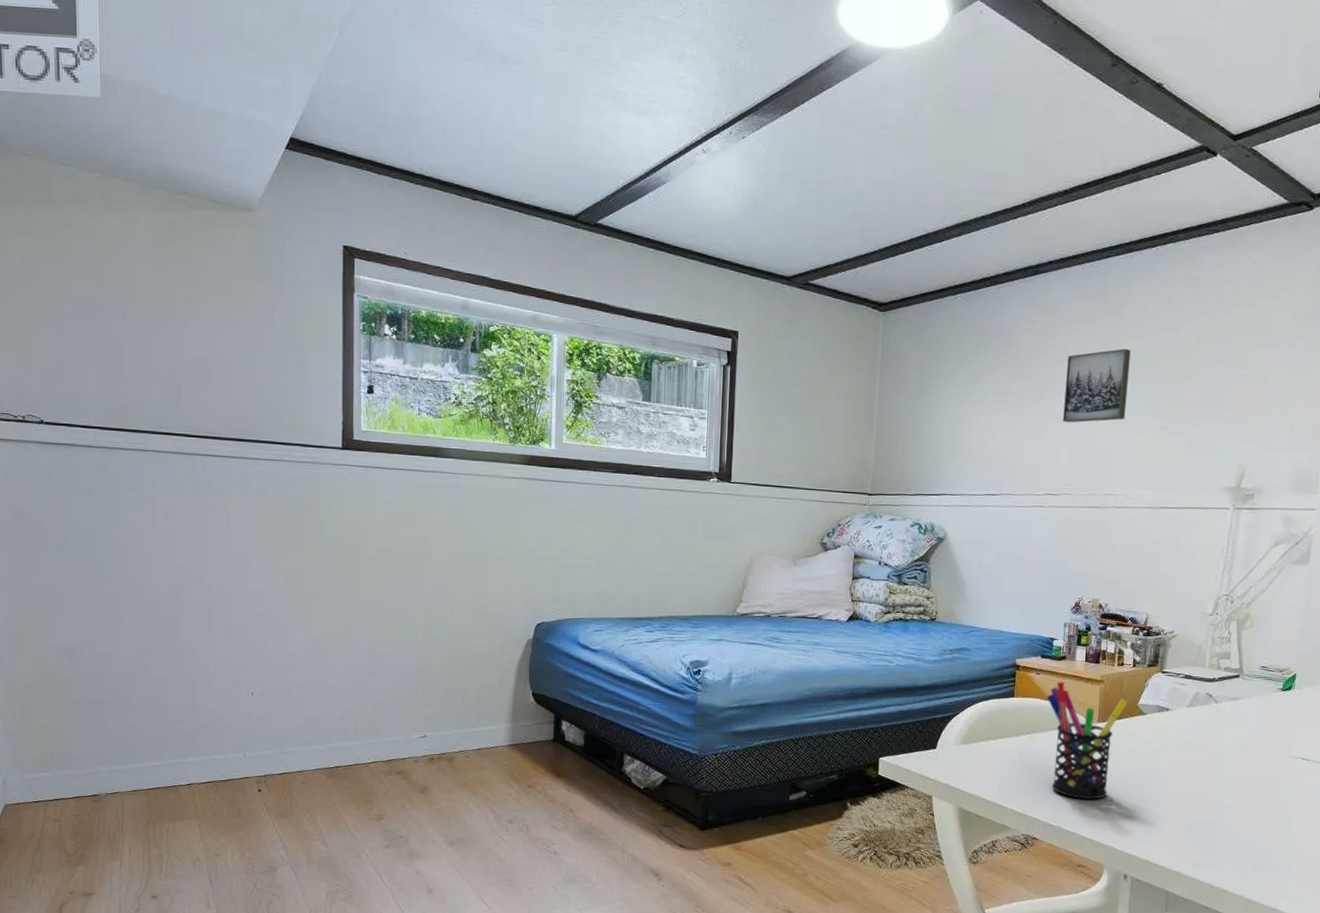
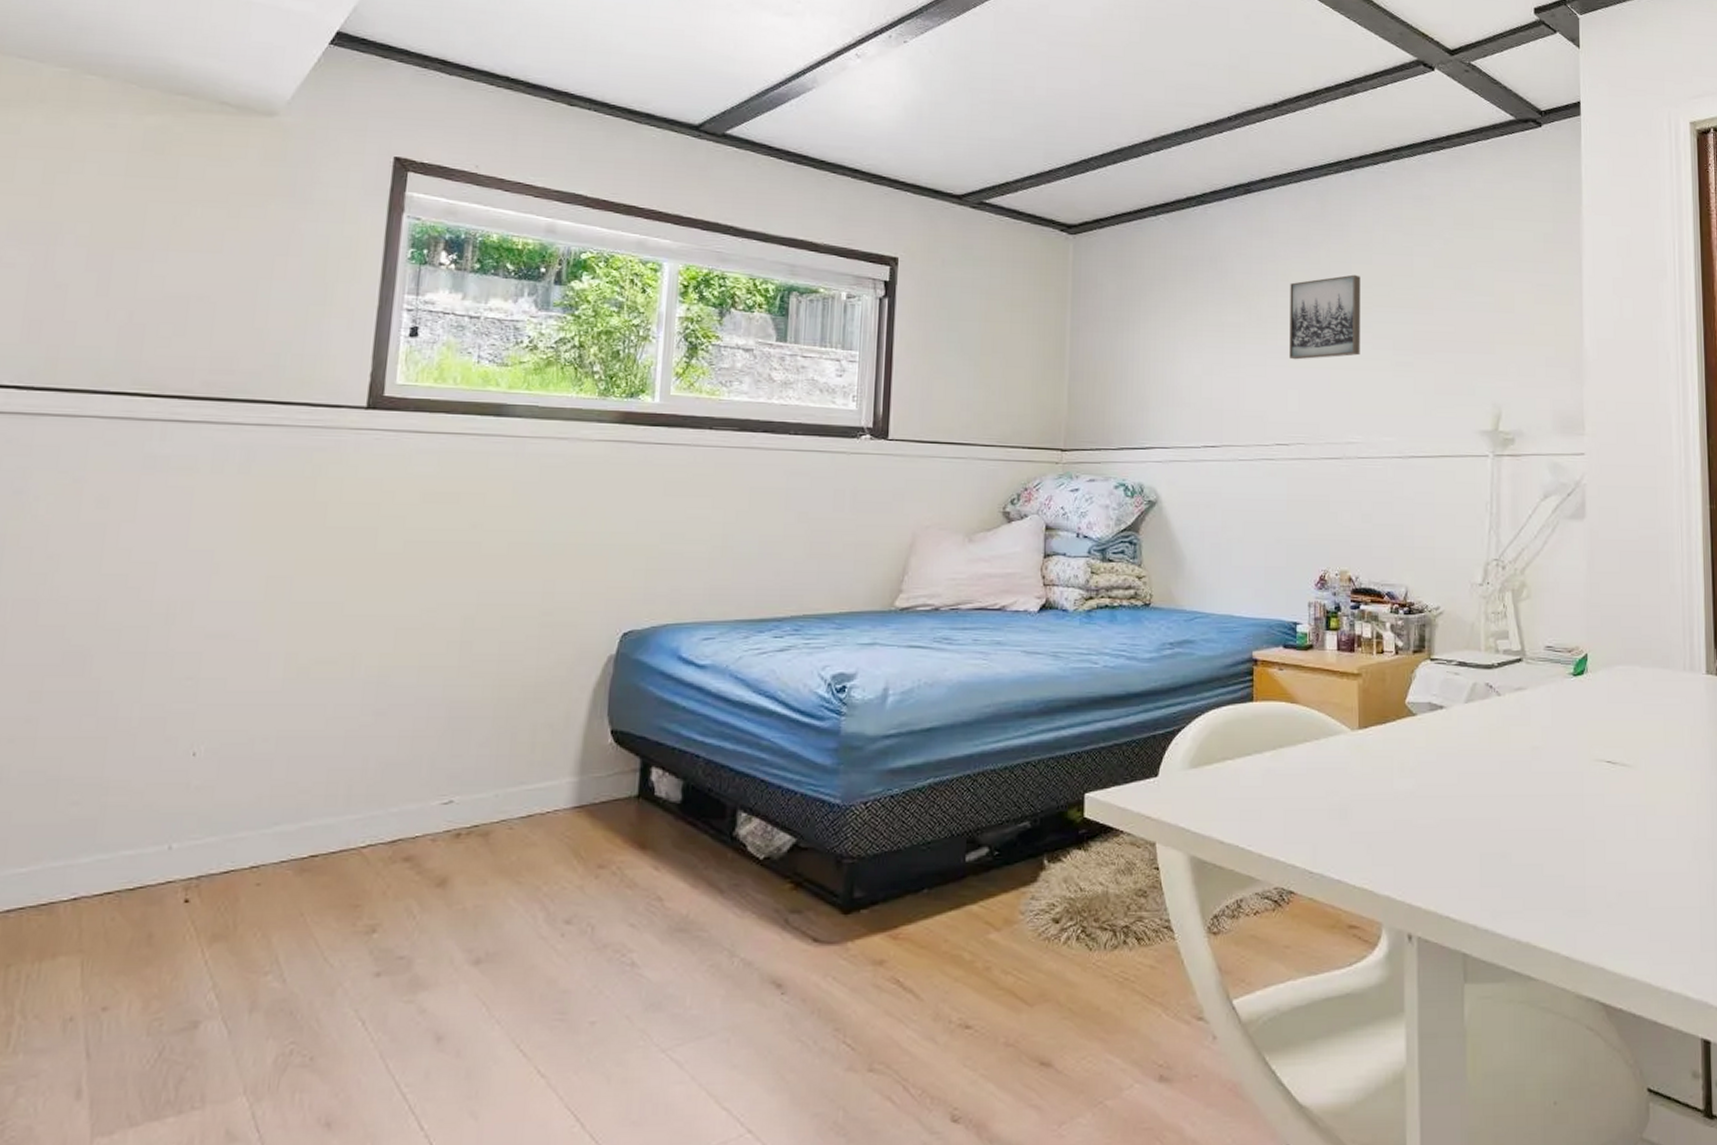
pen holder: present [1046,681,1128,800] -> none [1293,678,1393,835]

